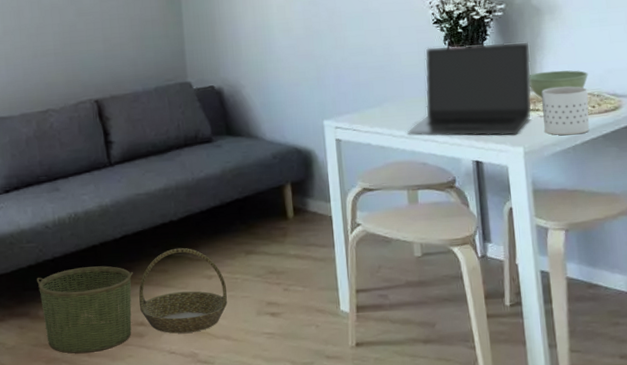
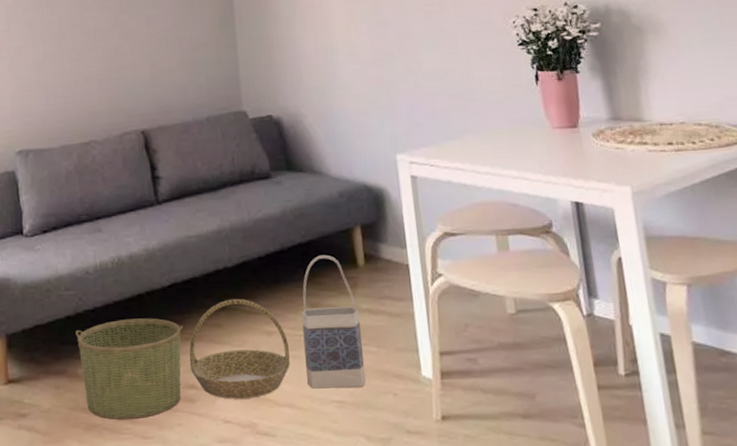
bag: none [237,208,292,323] -> present [301,255,366,389]
laptop: present [407,41,532,136] -> none [493,64,639,173]
bowl: present [529,70,588,99] -> none [633,97,704,130]
mug: present [541,86,590,136] -> none [648,116,709,173]

